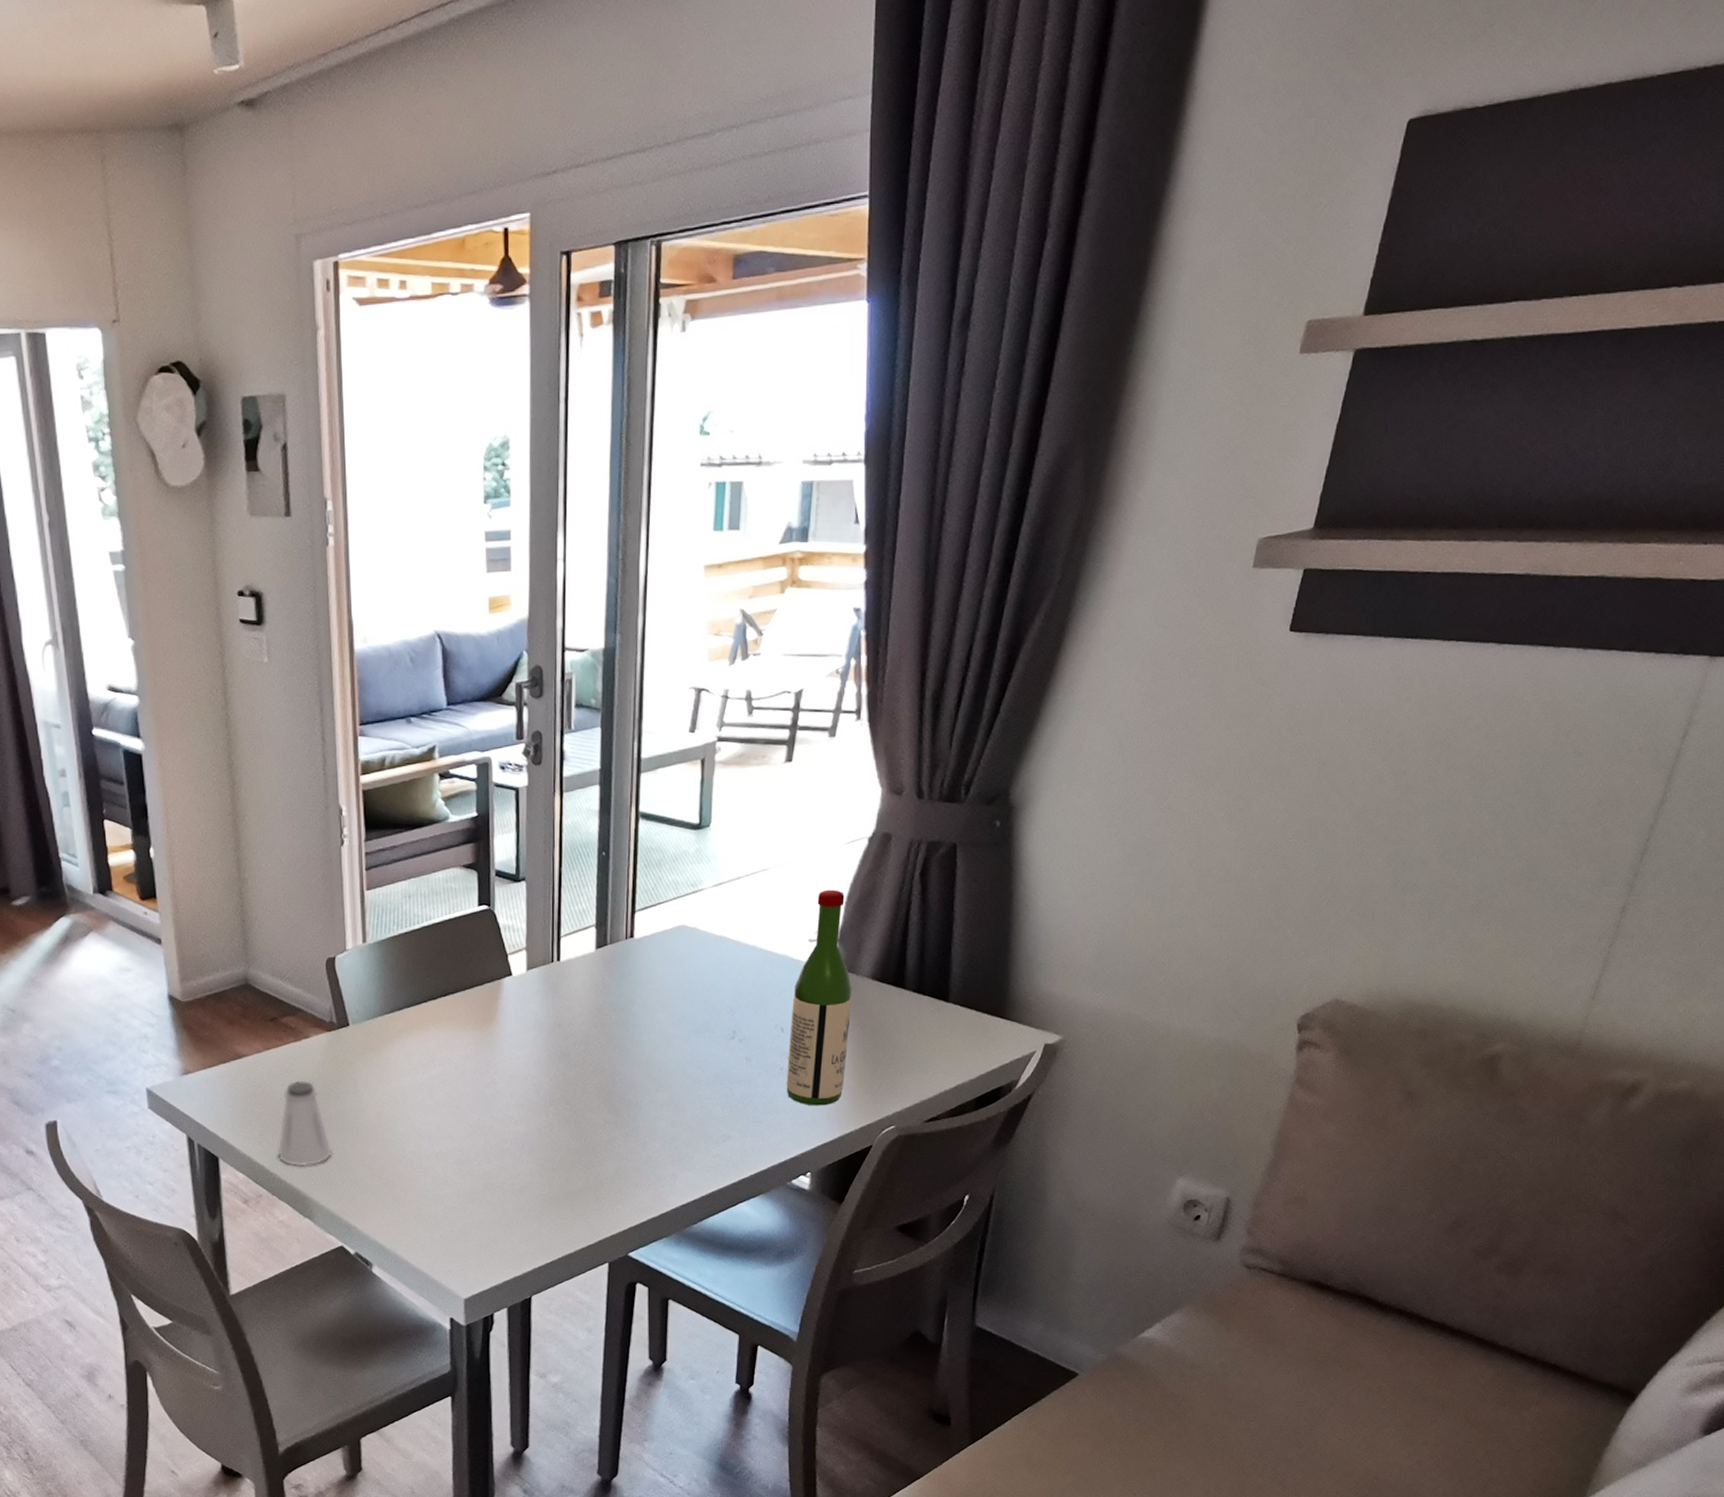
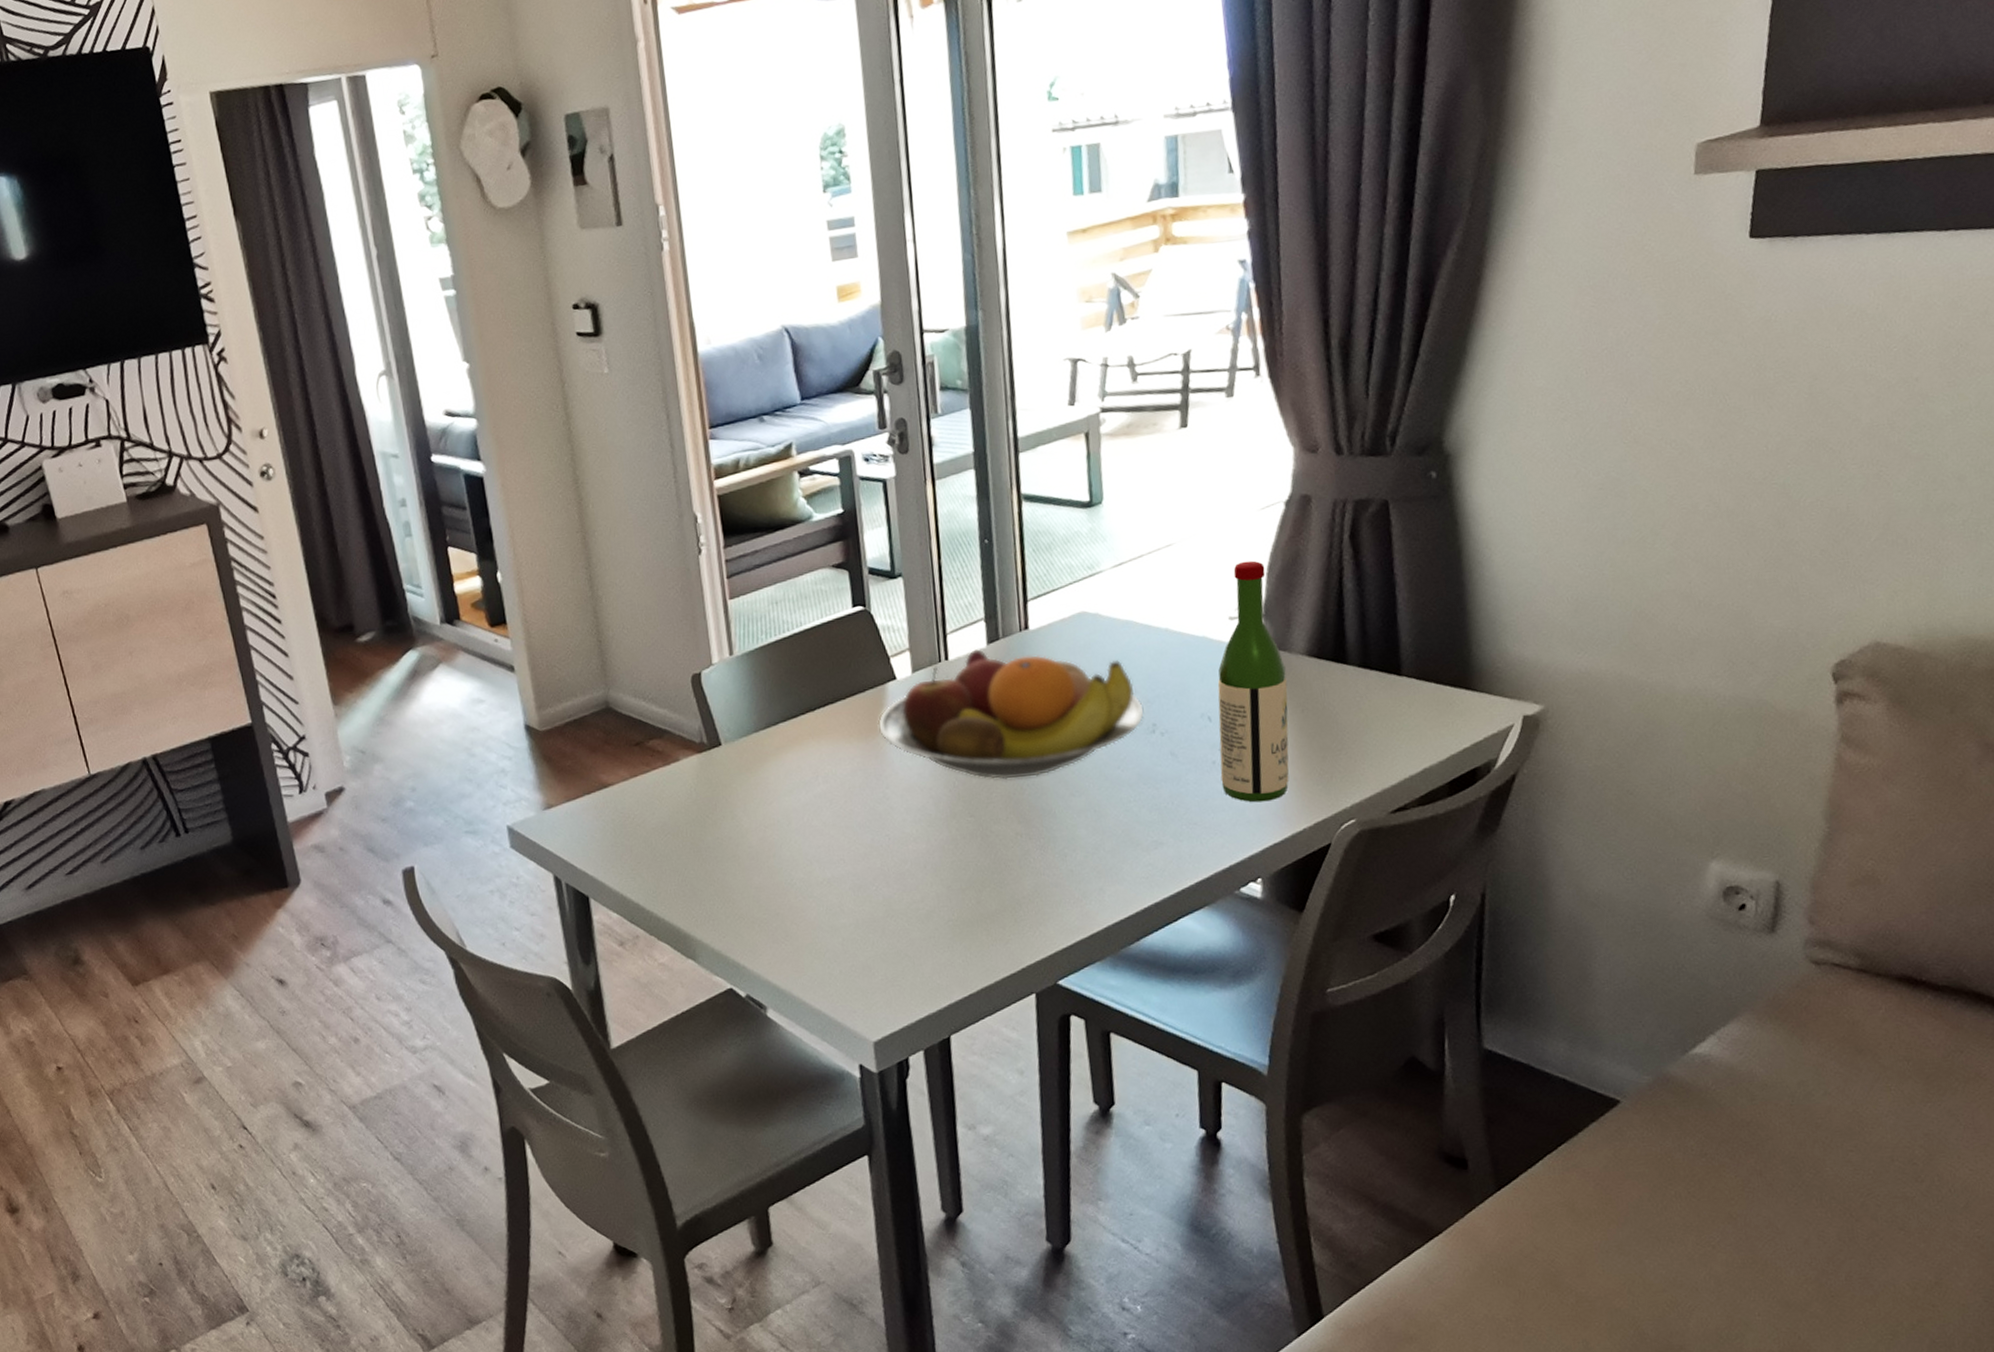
saltshaker: present [278,1080,332,1167] -> none [653,807,713,902]
fruit bowl: none [493,953,727,1073] -> present [878,649,1145,780]

